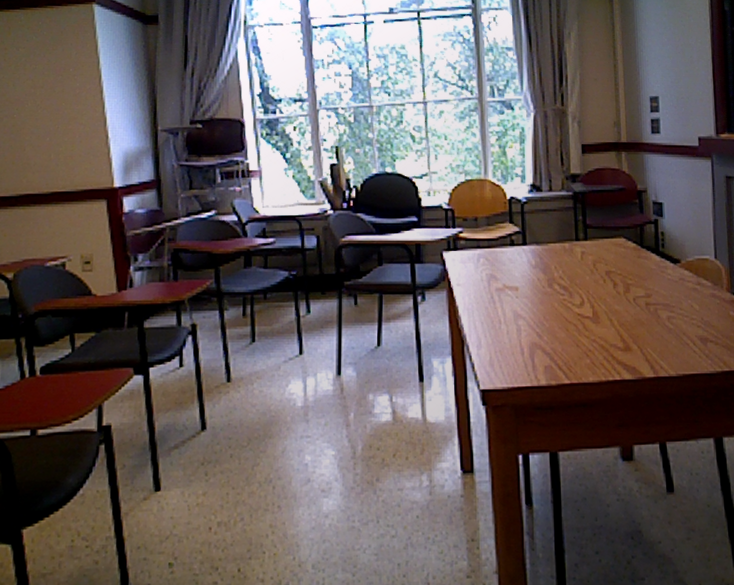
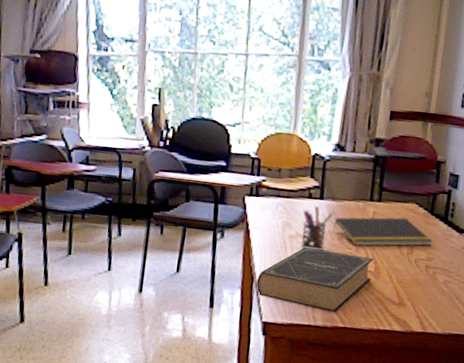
book: none [468,299,592,369] -> present [256,247,374,313]
pen holder: none [508,252,540,303] -> present [301,205,333,251]
notepad: none [541,253,648,291] -> present [332,217,433,247]

